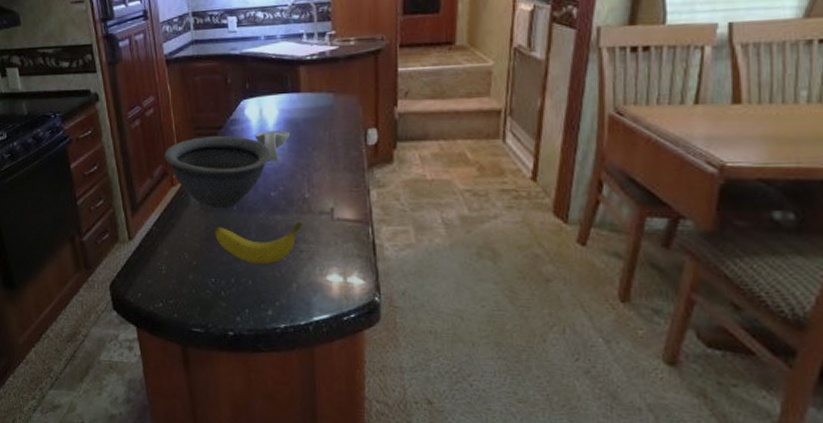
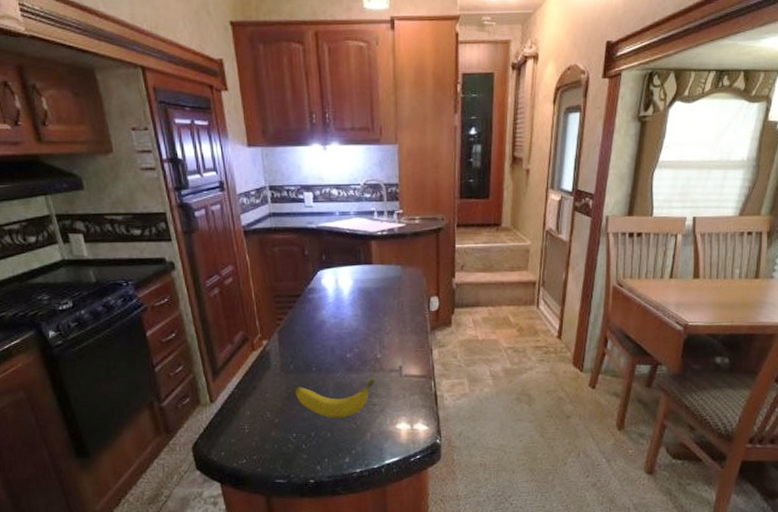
bowl: present [164,136,271,209] -> none [244,303,346,370]
spoon rest: present [255,130,290,161] -> none [331,298,363,326]

